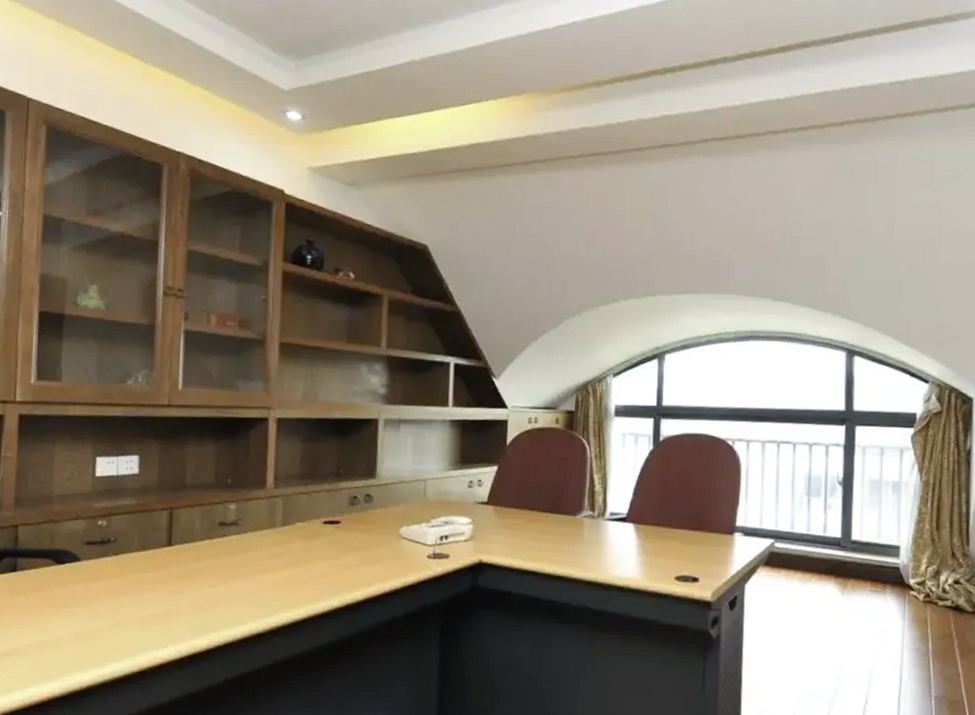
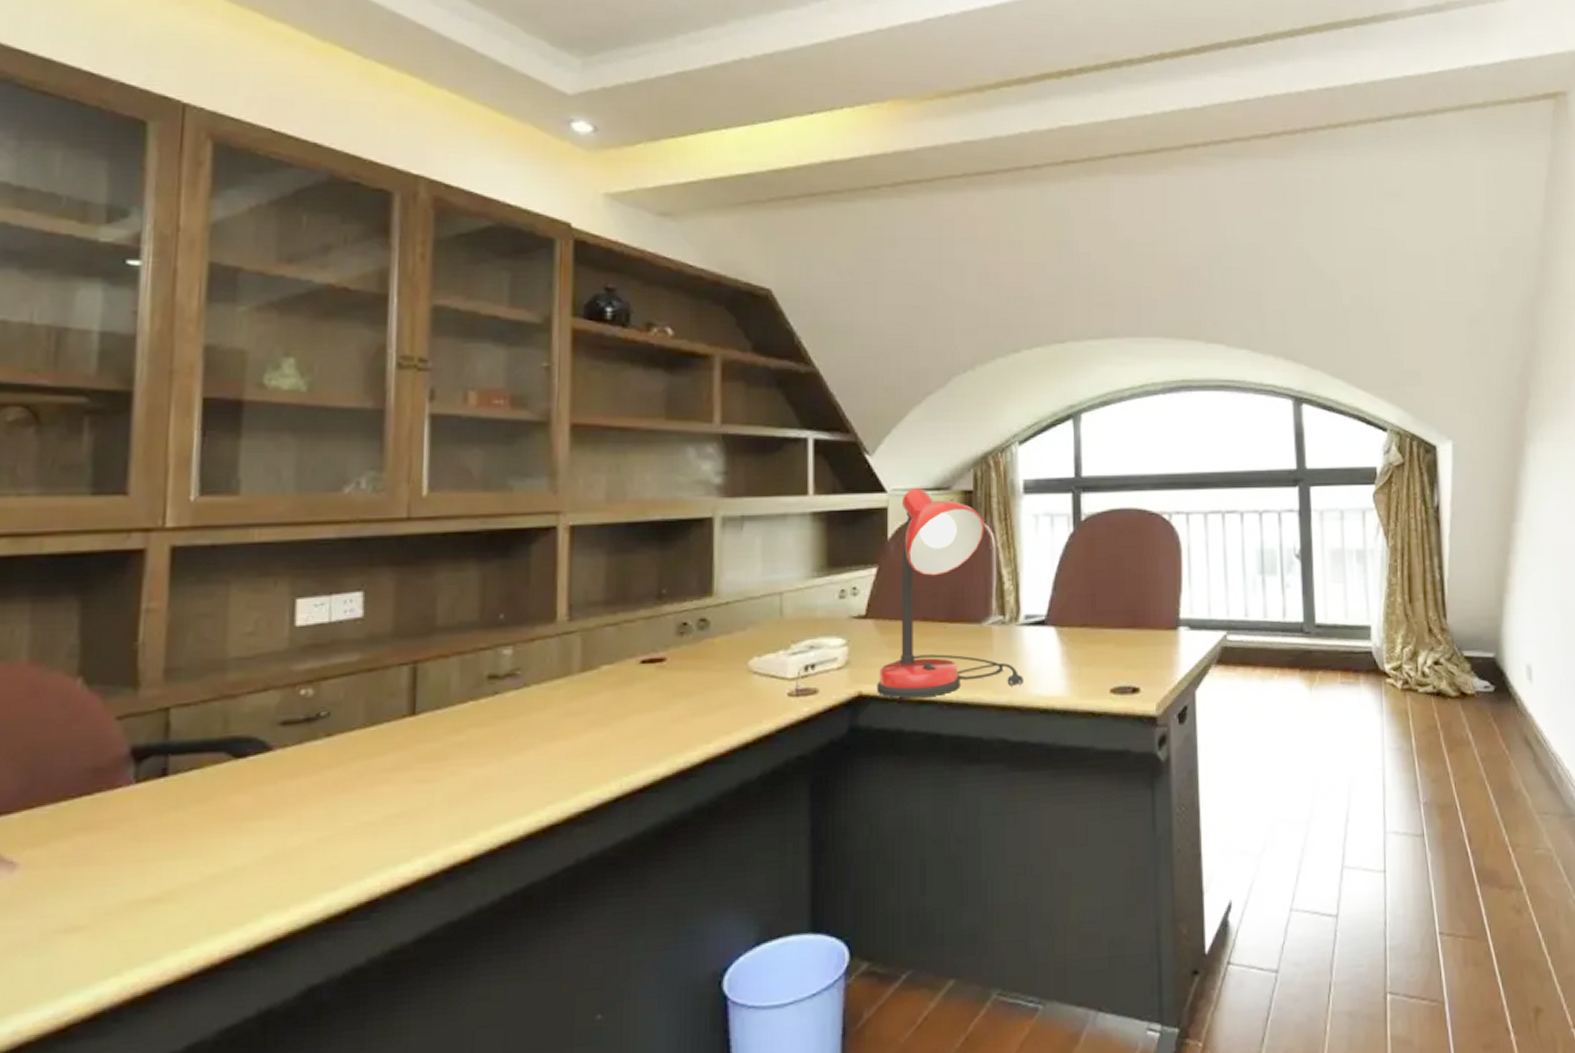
desk lamp: none [493,406,607,569] -> present [876,488,1025,699]

